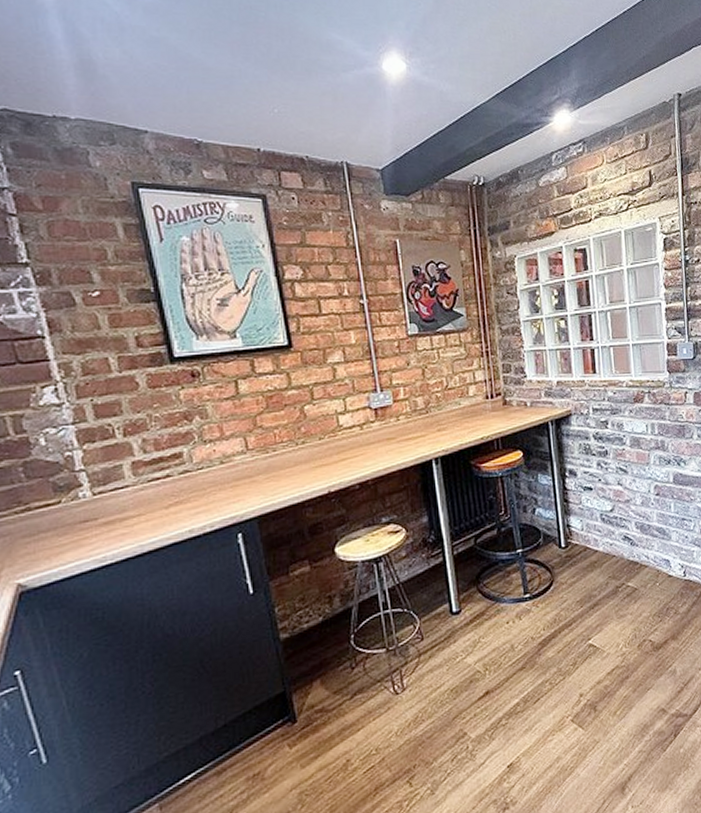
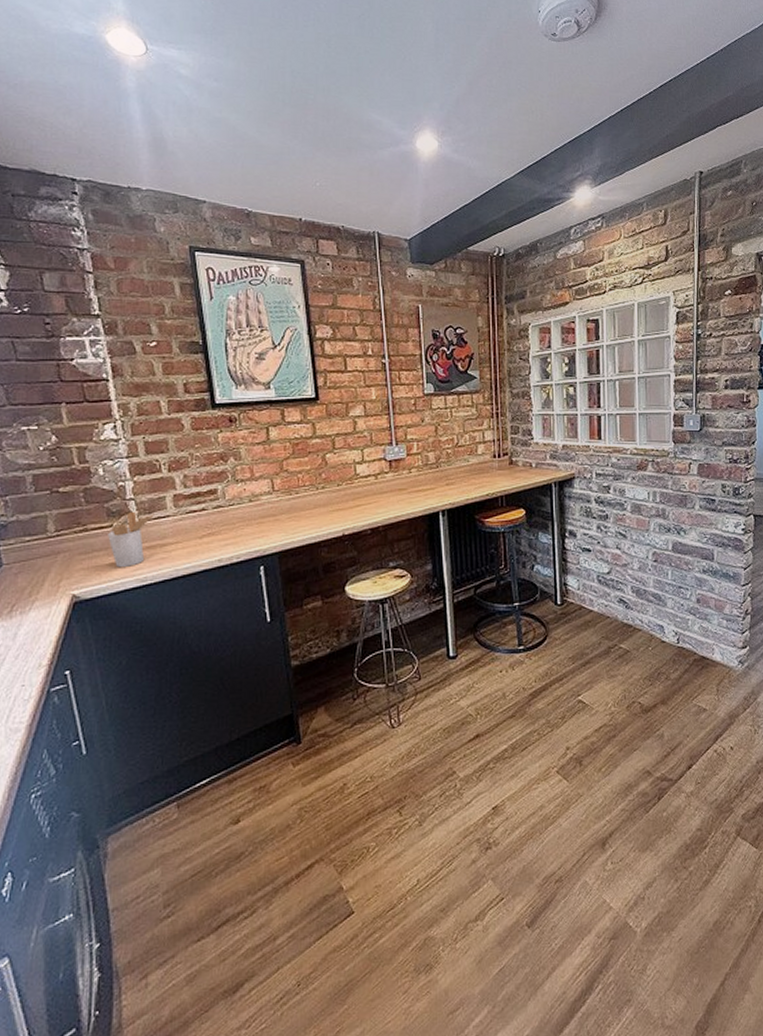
utensil holder: none [56,483,110,549] -> present [108,511,154,568]

